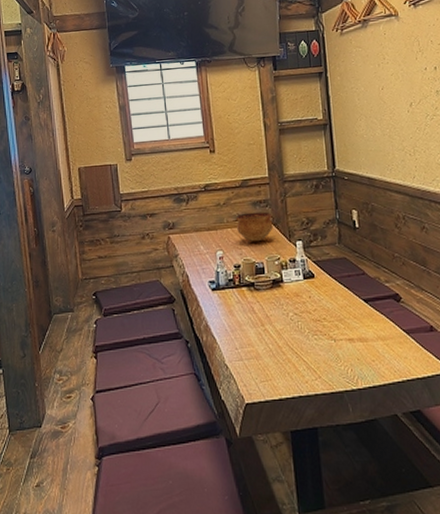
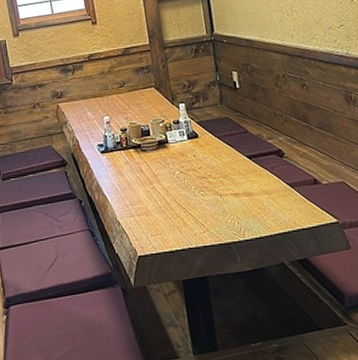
bowl: present [236,212,273,242] -> none [120,77,156,107]

